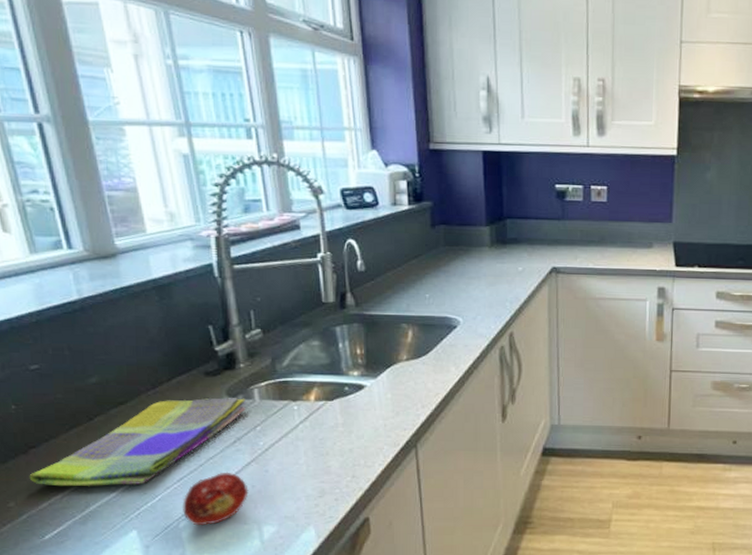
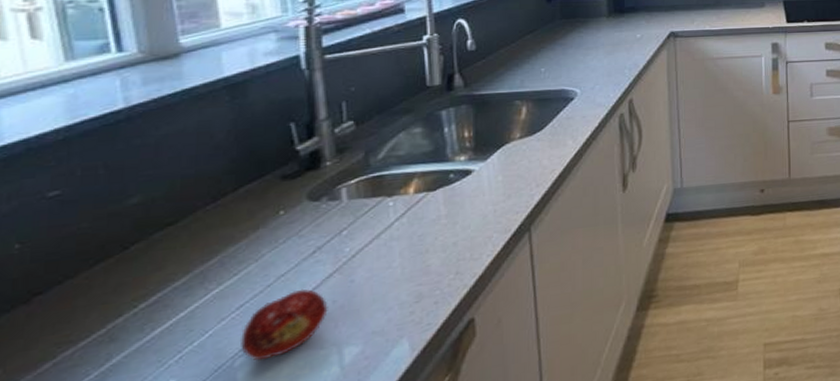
dish towel: present [29,398,247,487] -> none [28,200,332,341]

